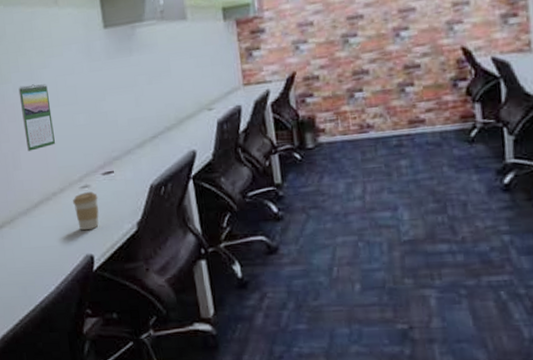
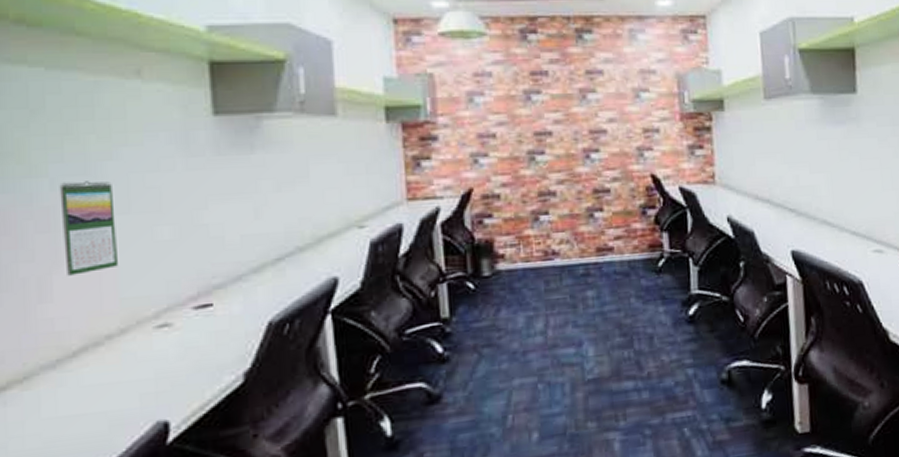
coffee cup: present [73,192,99,231] -> none [141,332,184,387]

